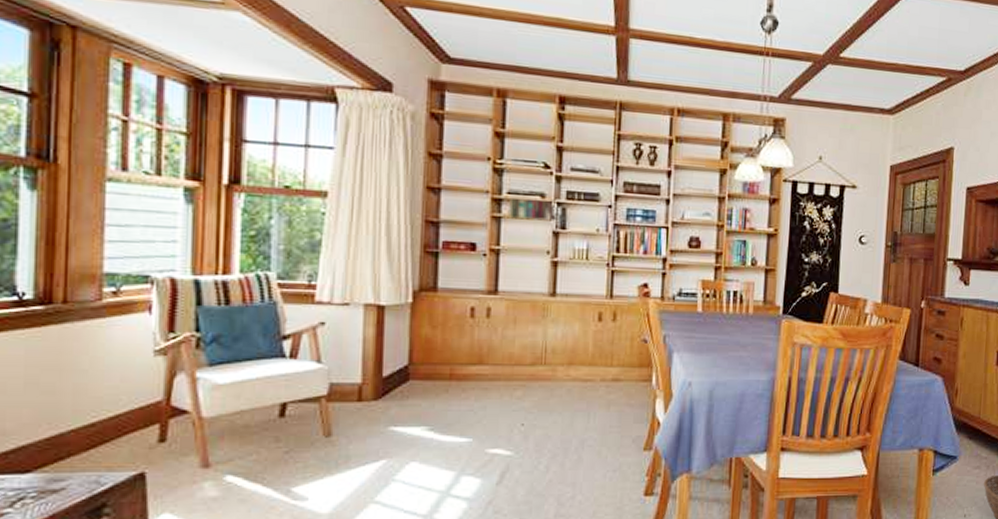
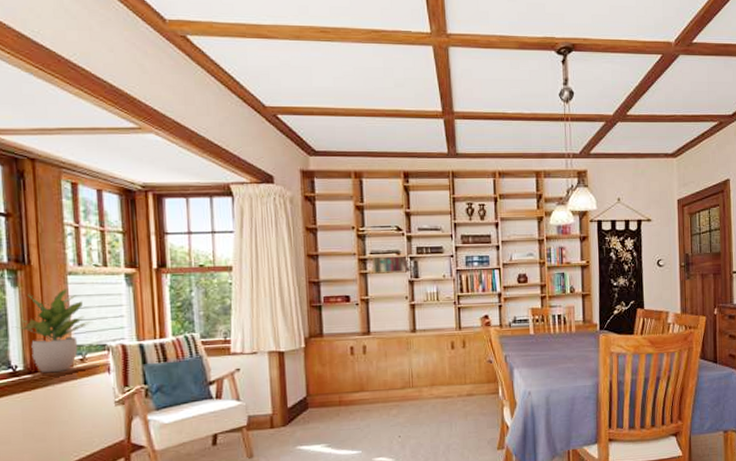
potted plant: none [23,199,136,306] -> present [12,289,94,373]

